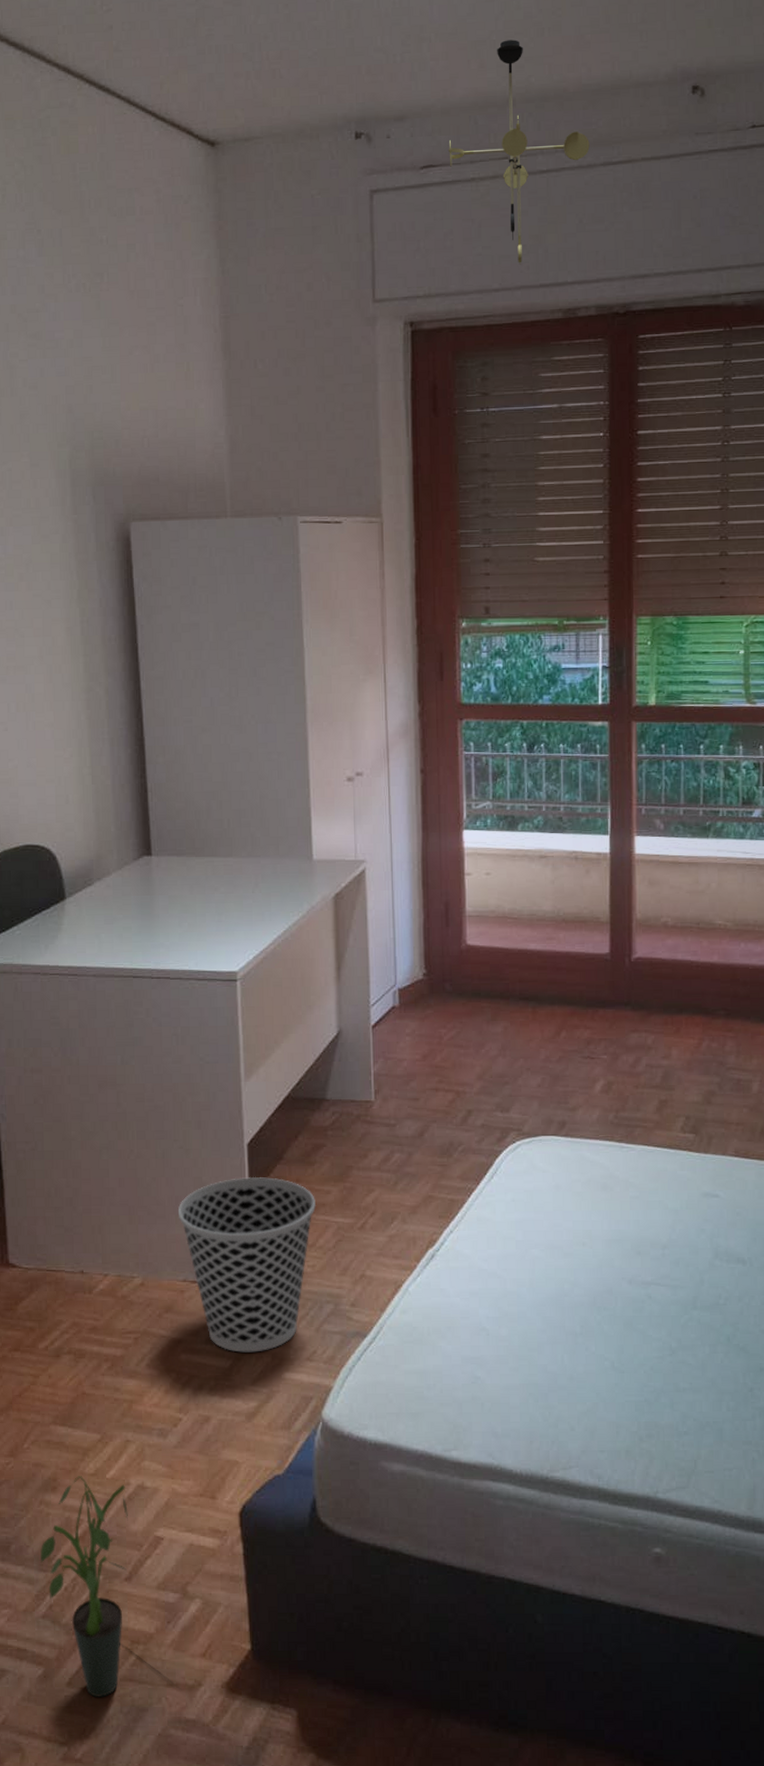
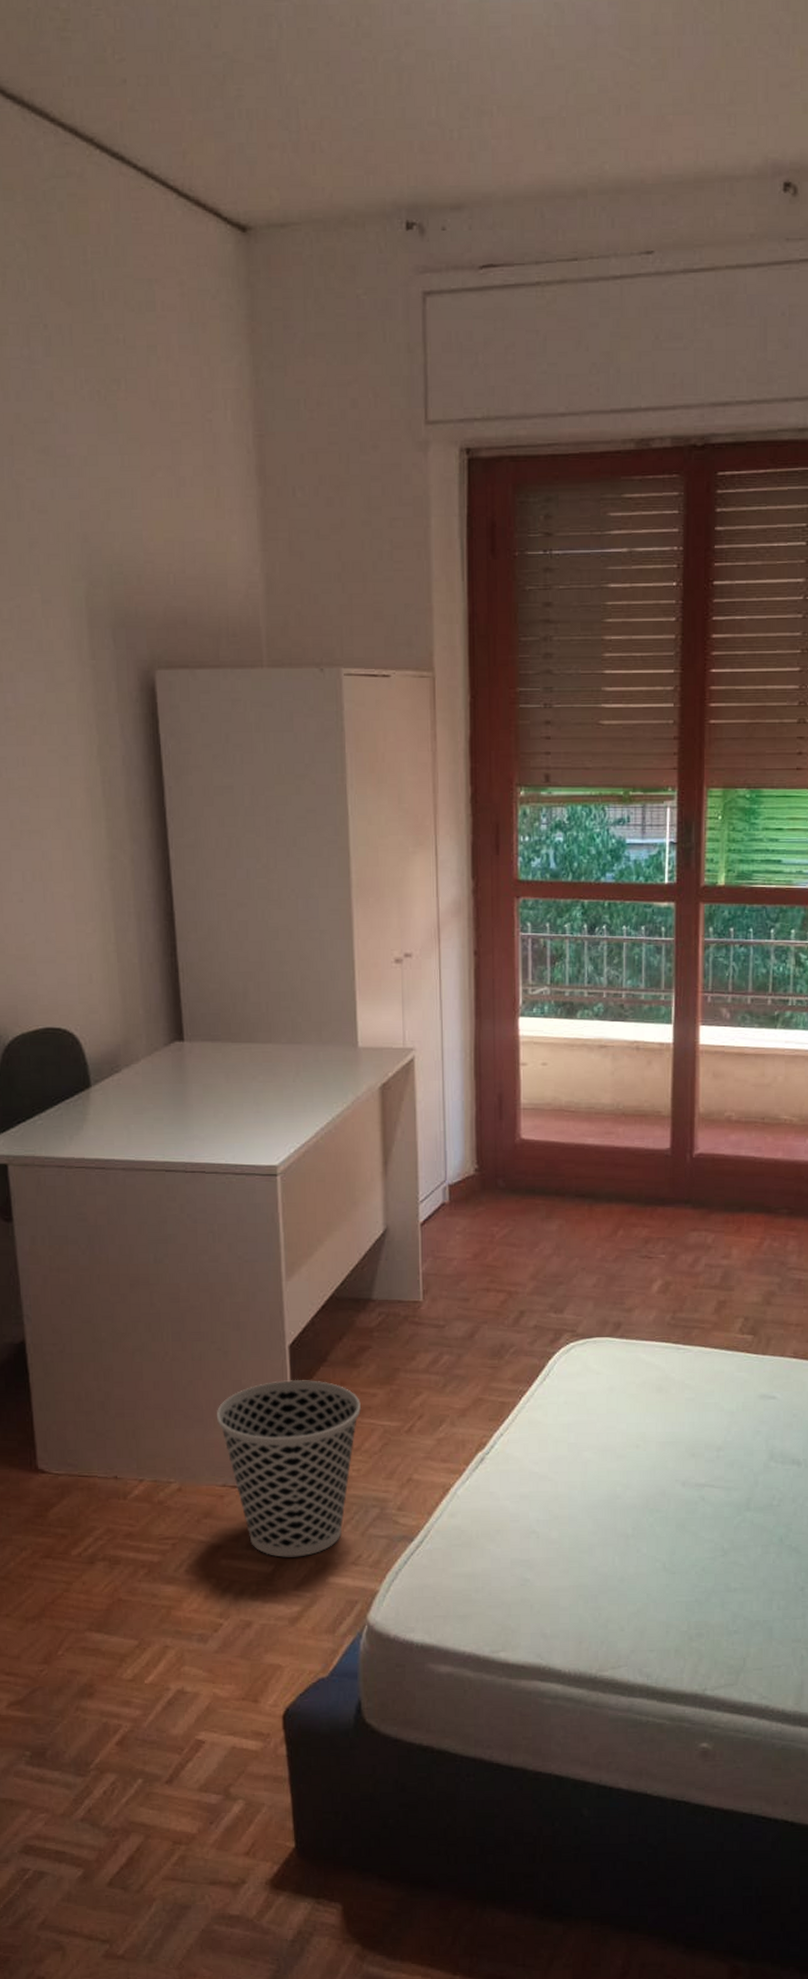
potted plant: present [41,1476,128,1697] -> none [78,1682,168,1896]
ceiling light fixture: present [449,39,590,265] -> none [511,118,669,386]

